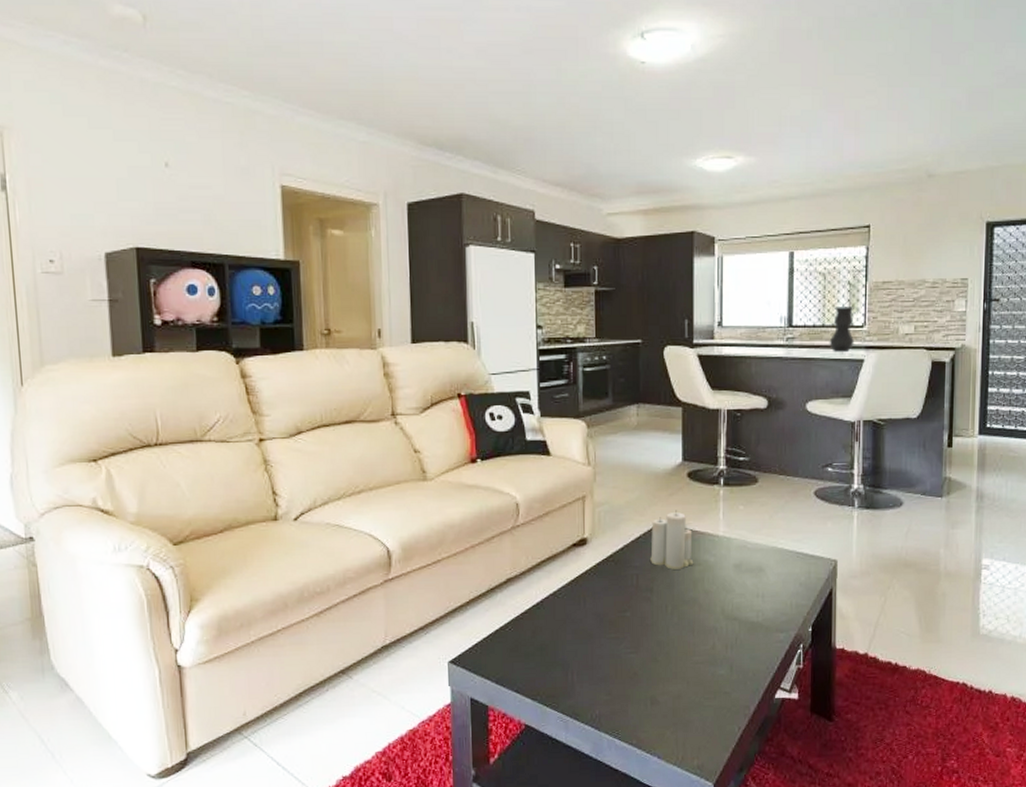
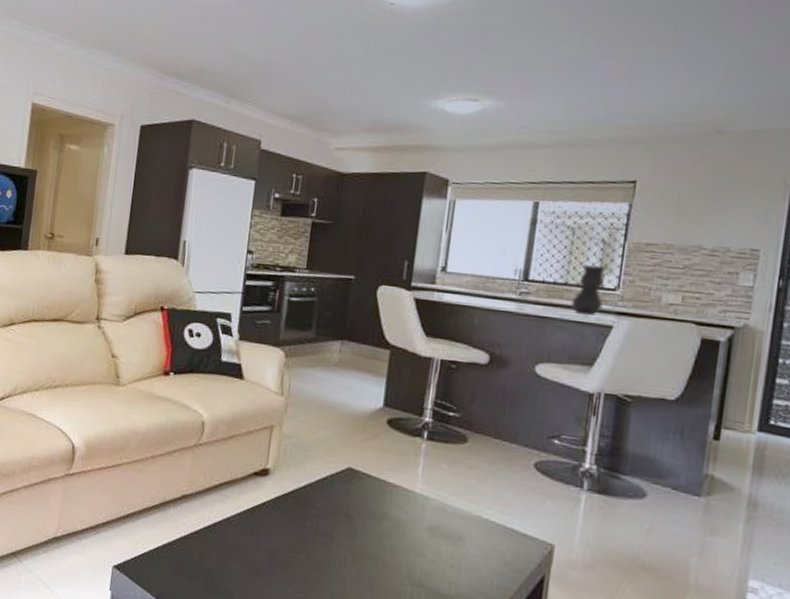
candle: present [649,510,694,570] -> none [333,456,385,520]

